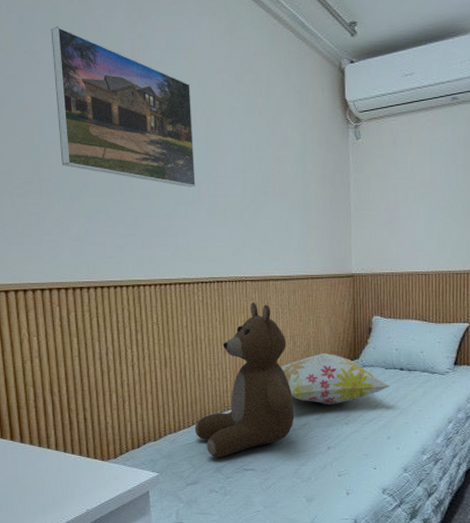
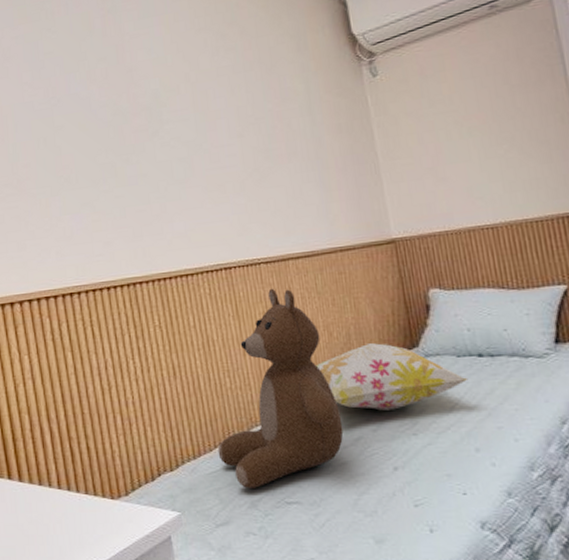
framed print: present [51,26,195,188] -> none [18,18,187,165]

